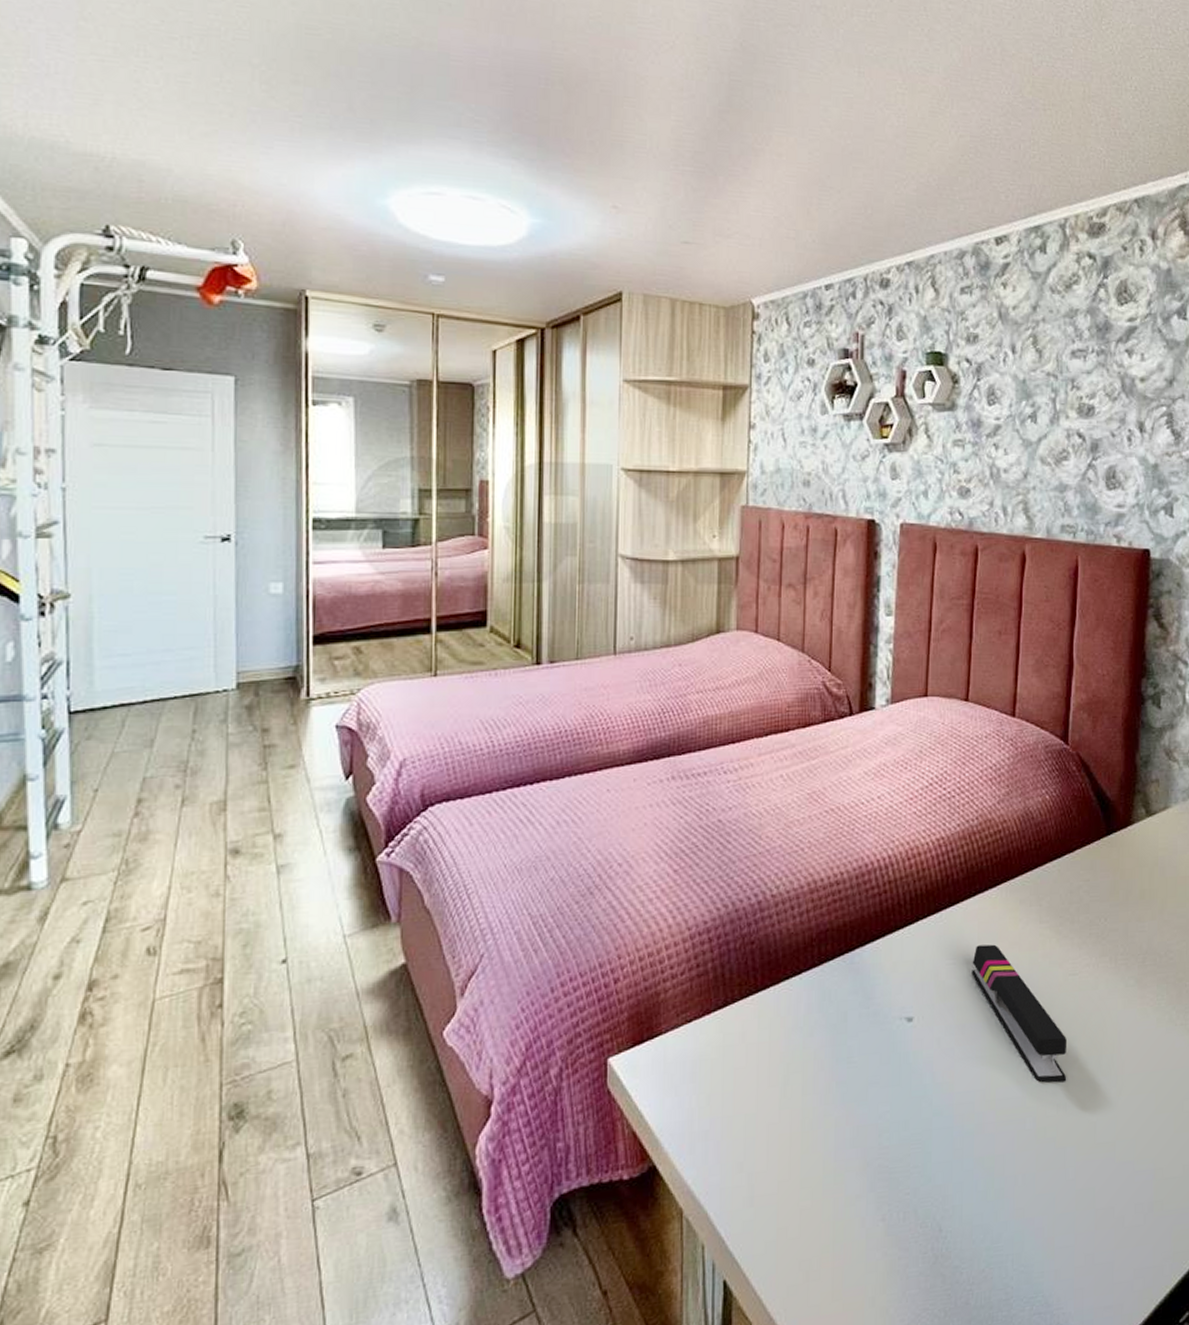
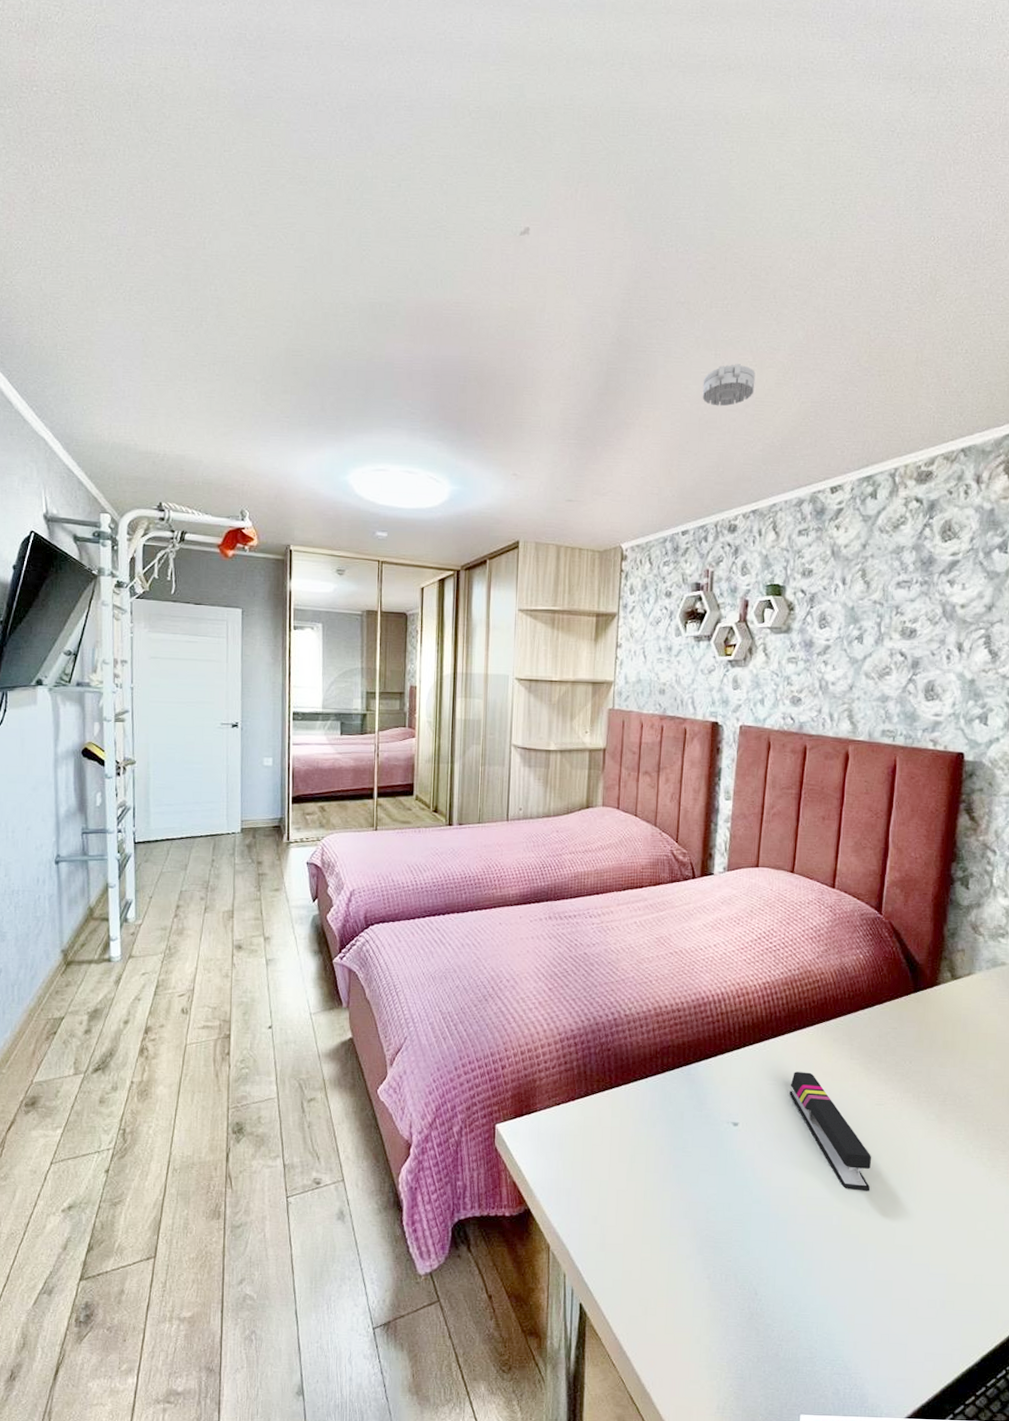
smoke detector: none [845,85,906,136] -> present [702,364,755,407]

